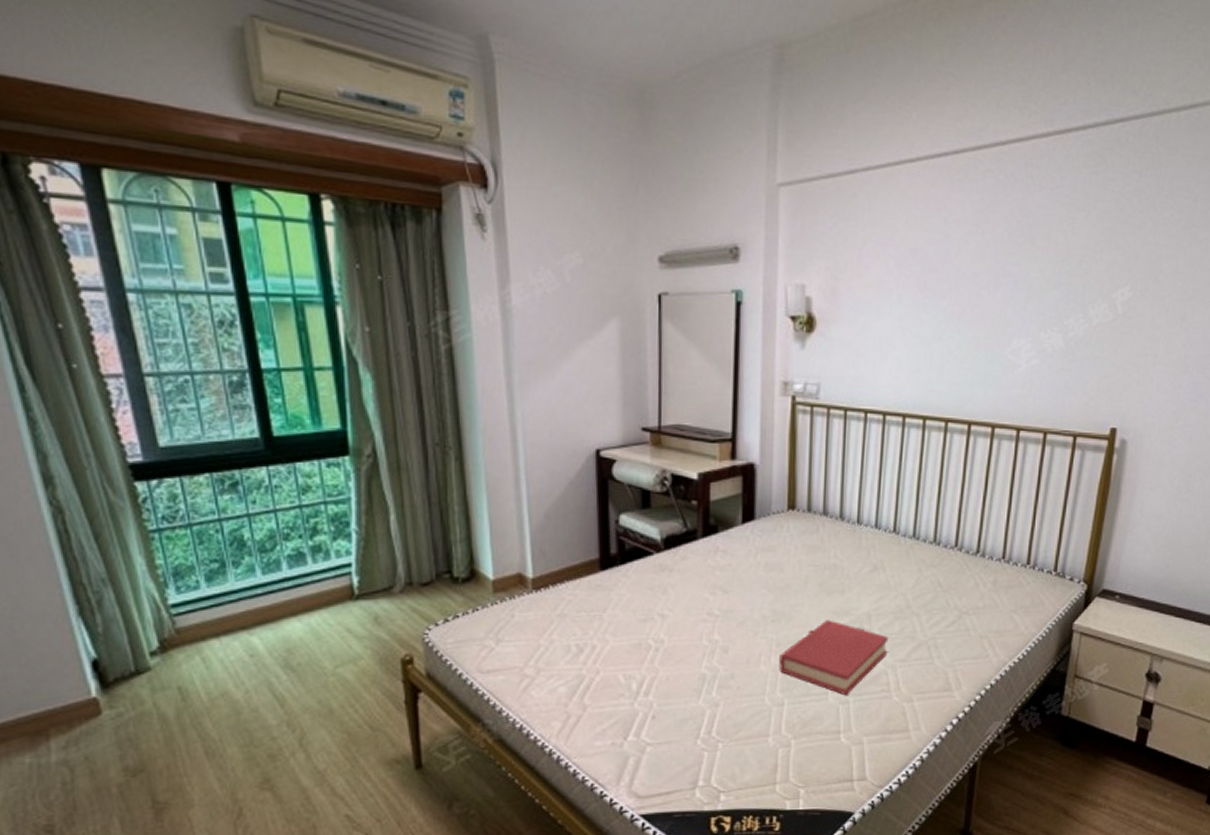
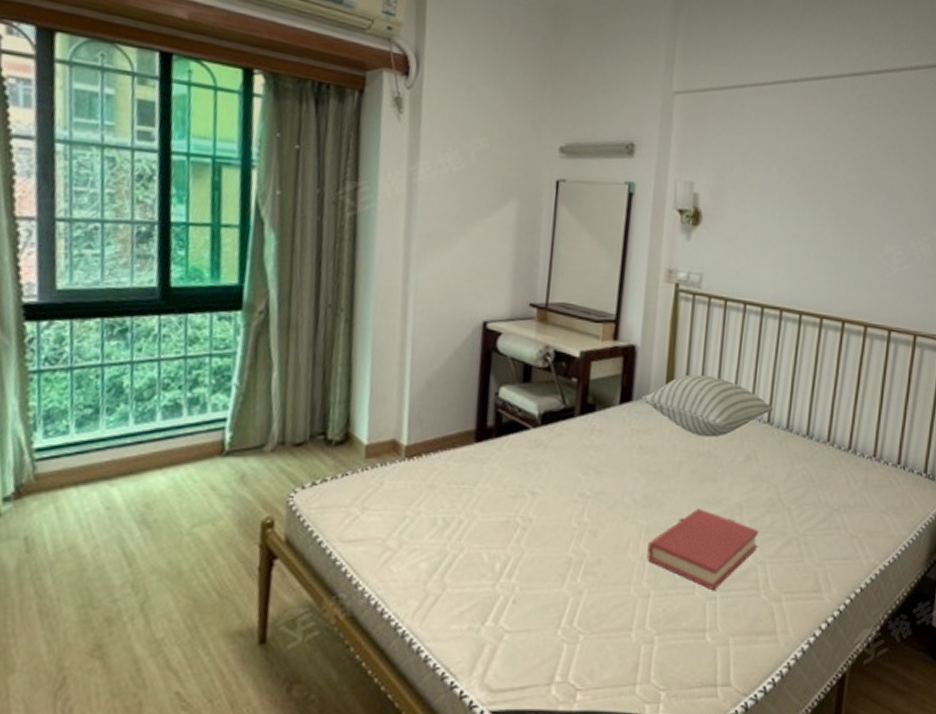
pillow: none [764,489,899,550] -> present [641,374,773,438]

